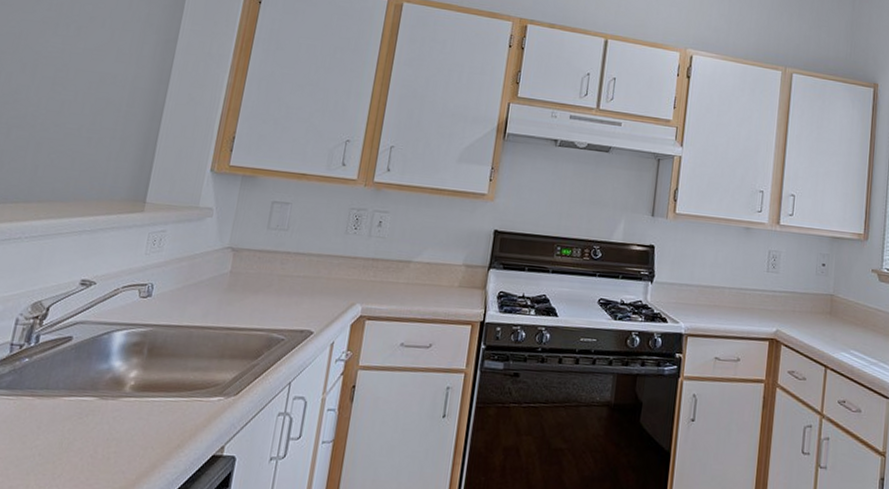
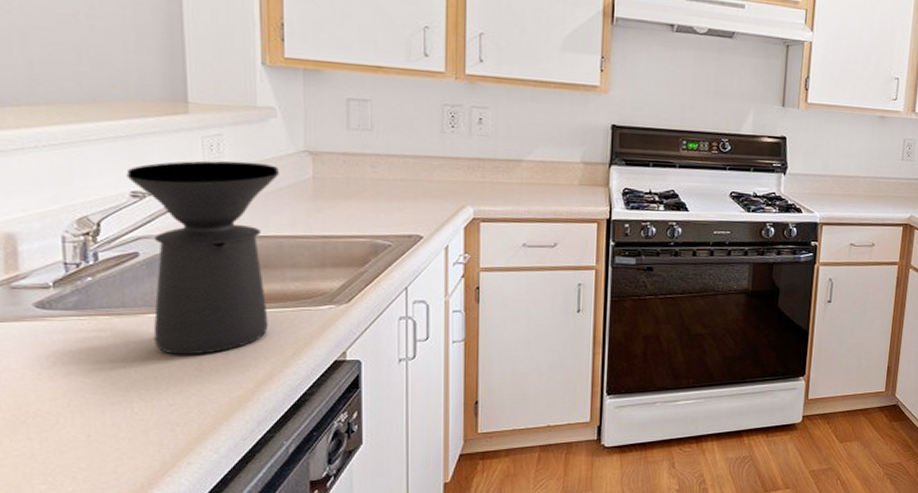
coffee maker: none [62,253,205,441] -> present [126,160,280,355]

